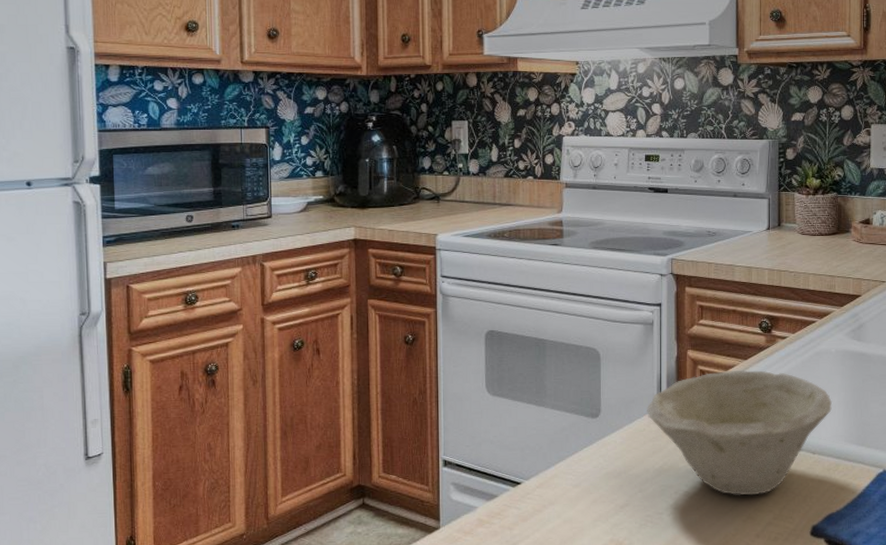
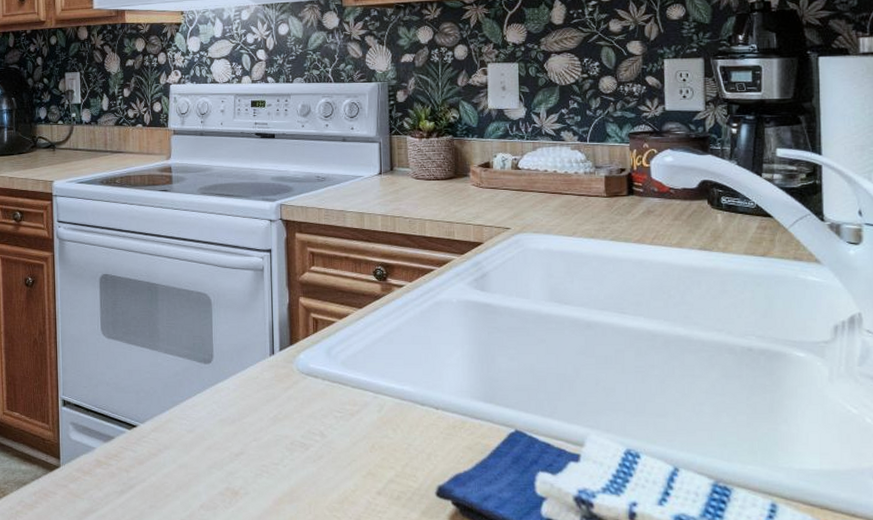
bowl: present [647,370,832,496] -> none [259,318,455,451]

